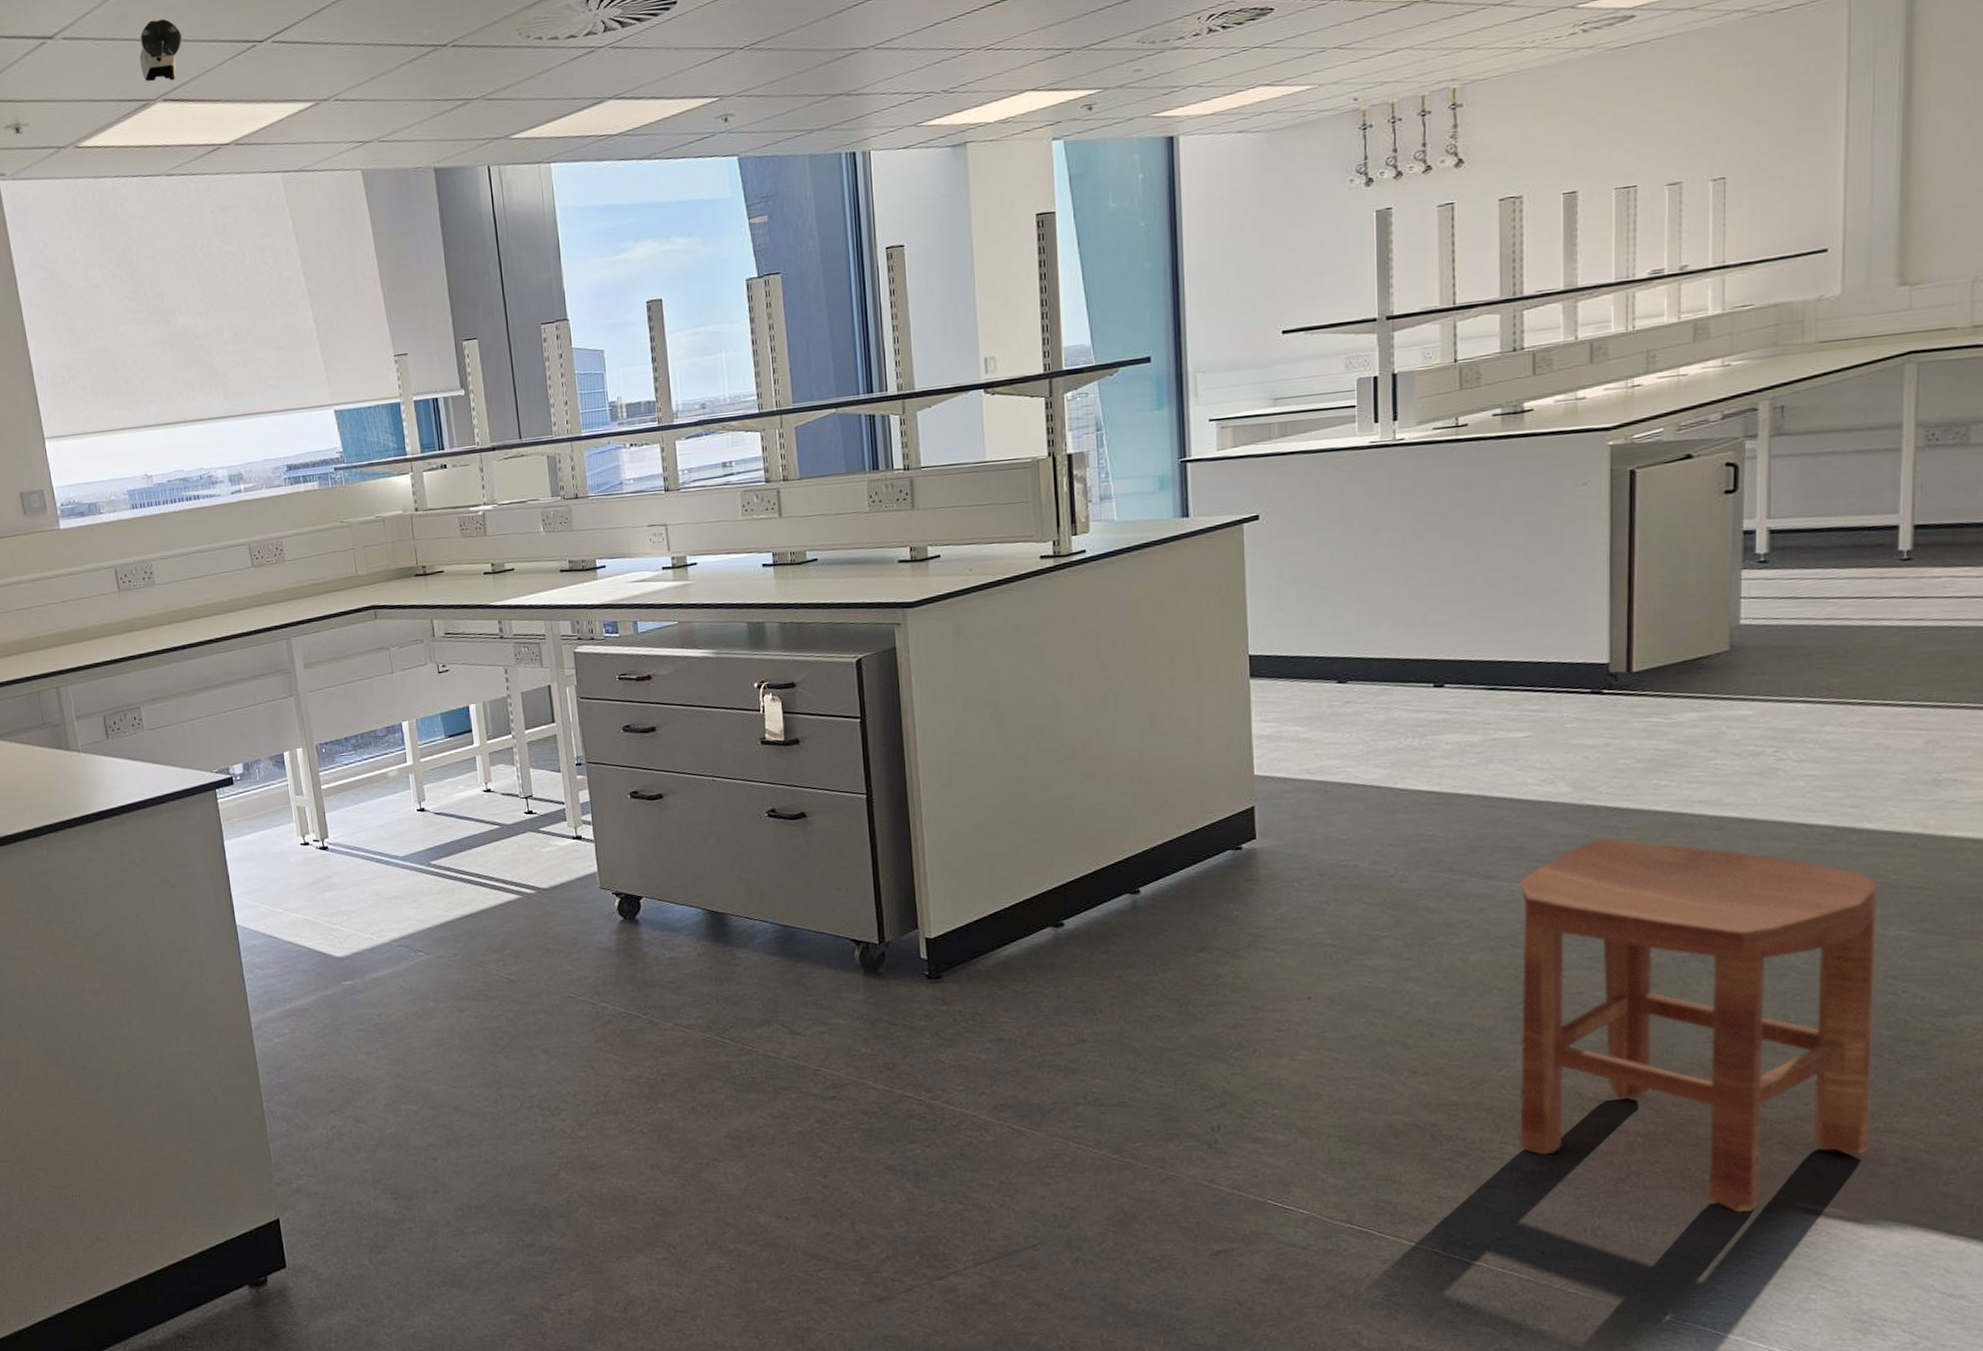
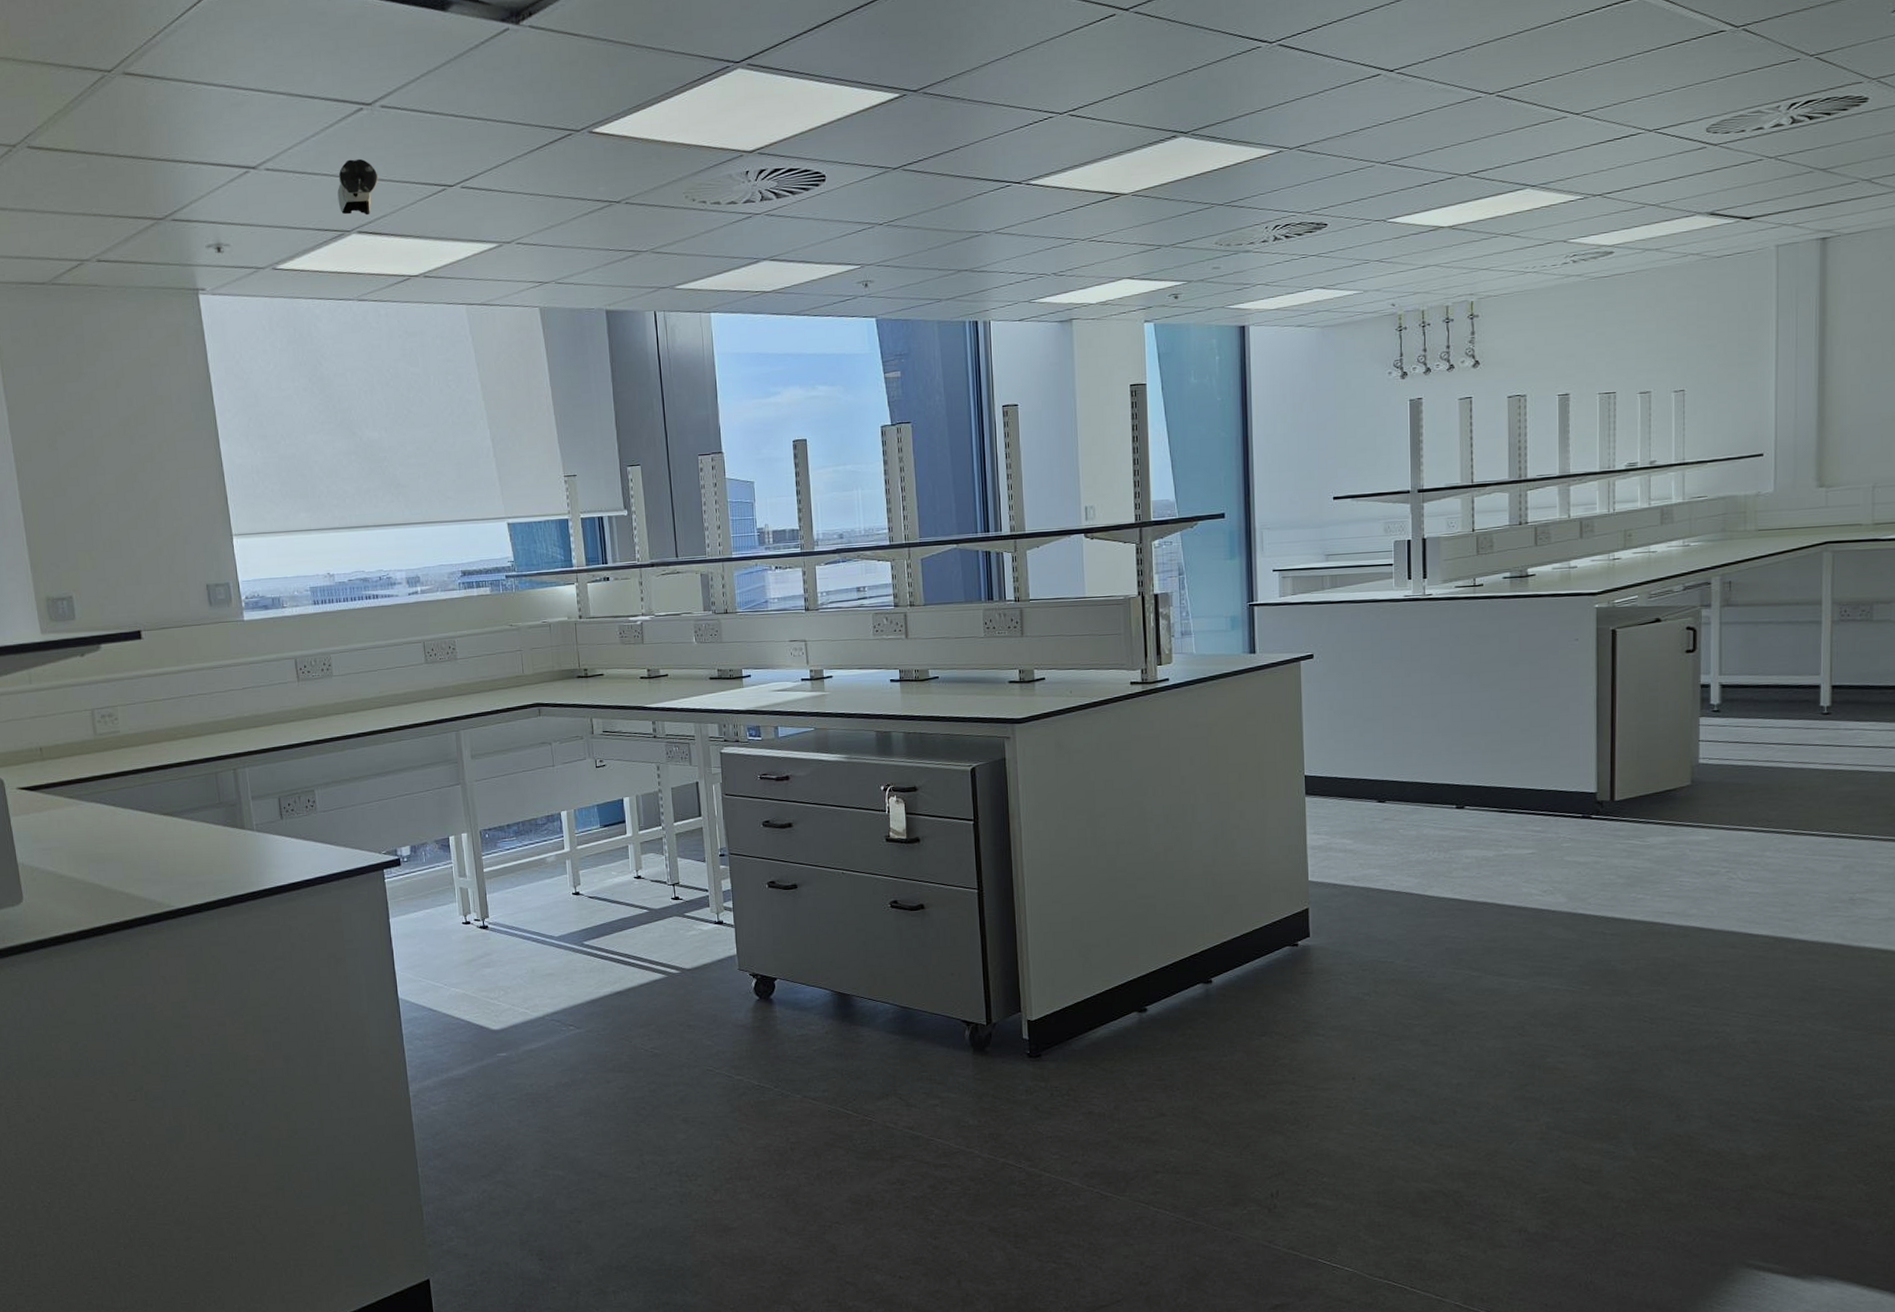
stool: present [1520,836,1880,1213] -> none [1526,941,1809,1269]

